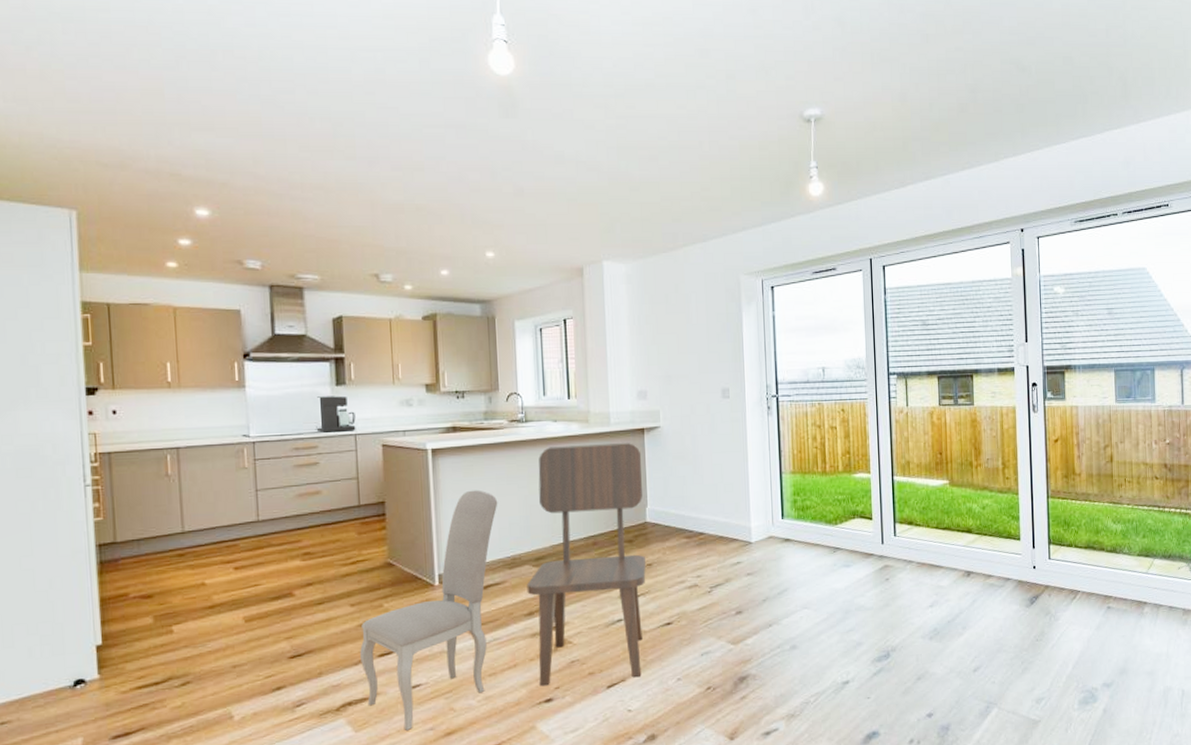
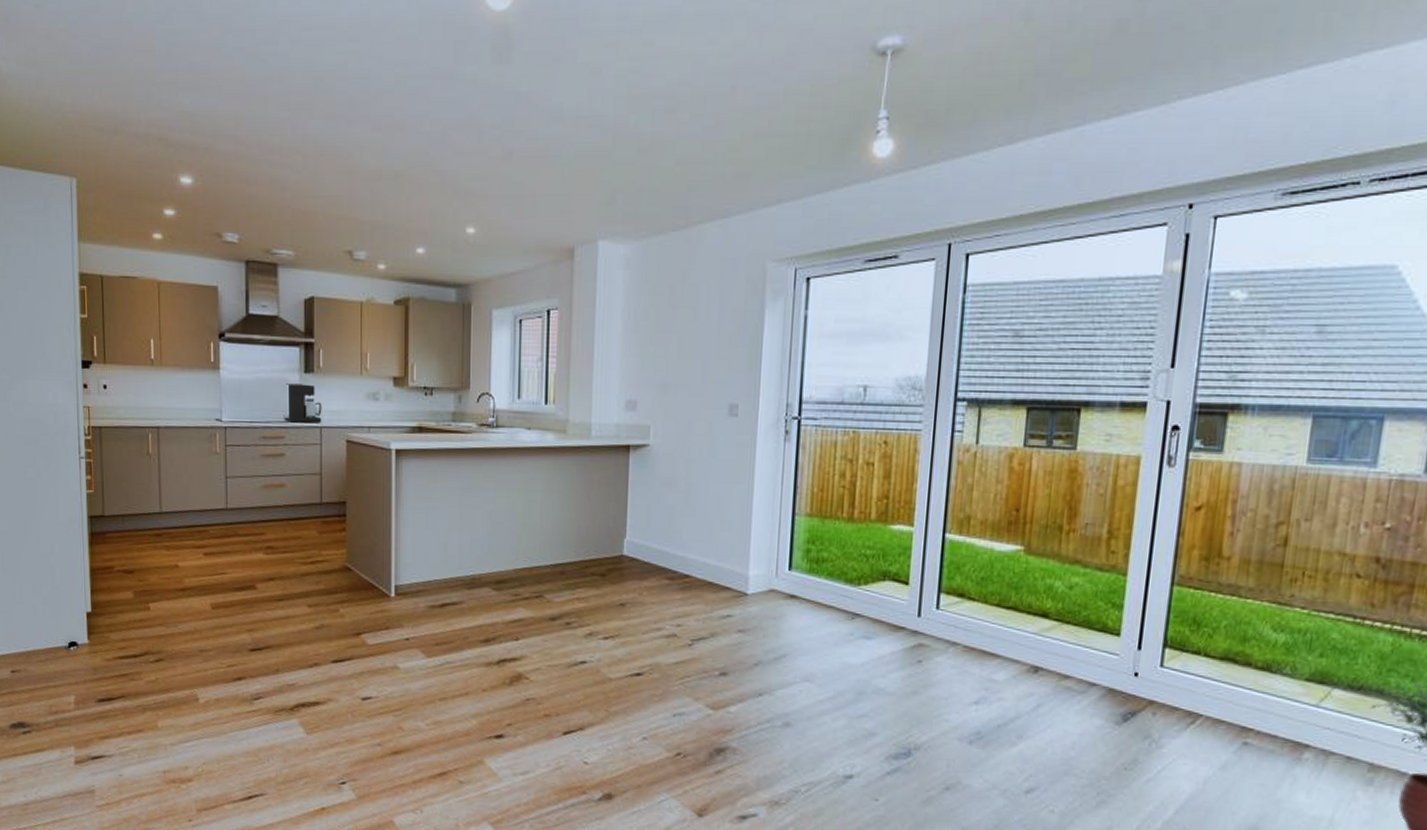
dining chair: present [360,490,498,730] -> none [315,498,461,742]
dining chair: present [526,443,646,686] -> none [485,458,624,729]

